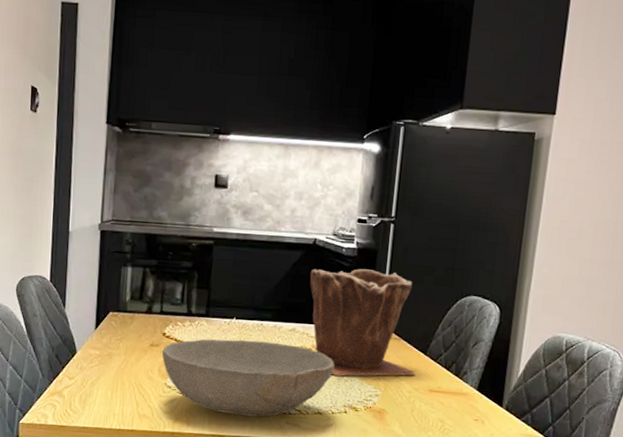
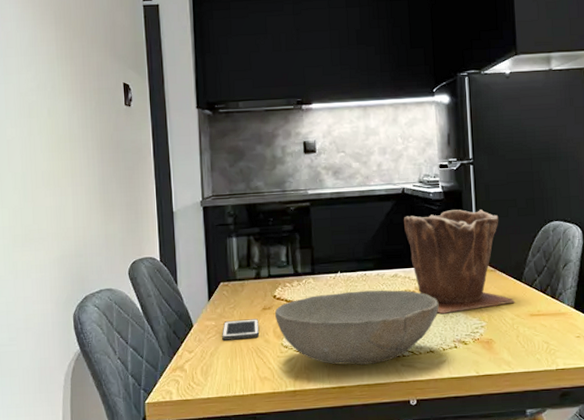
cell phone: none [105,352,145,374] -> present [222,319,260,341]

